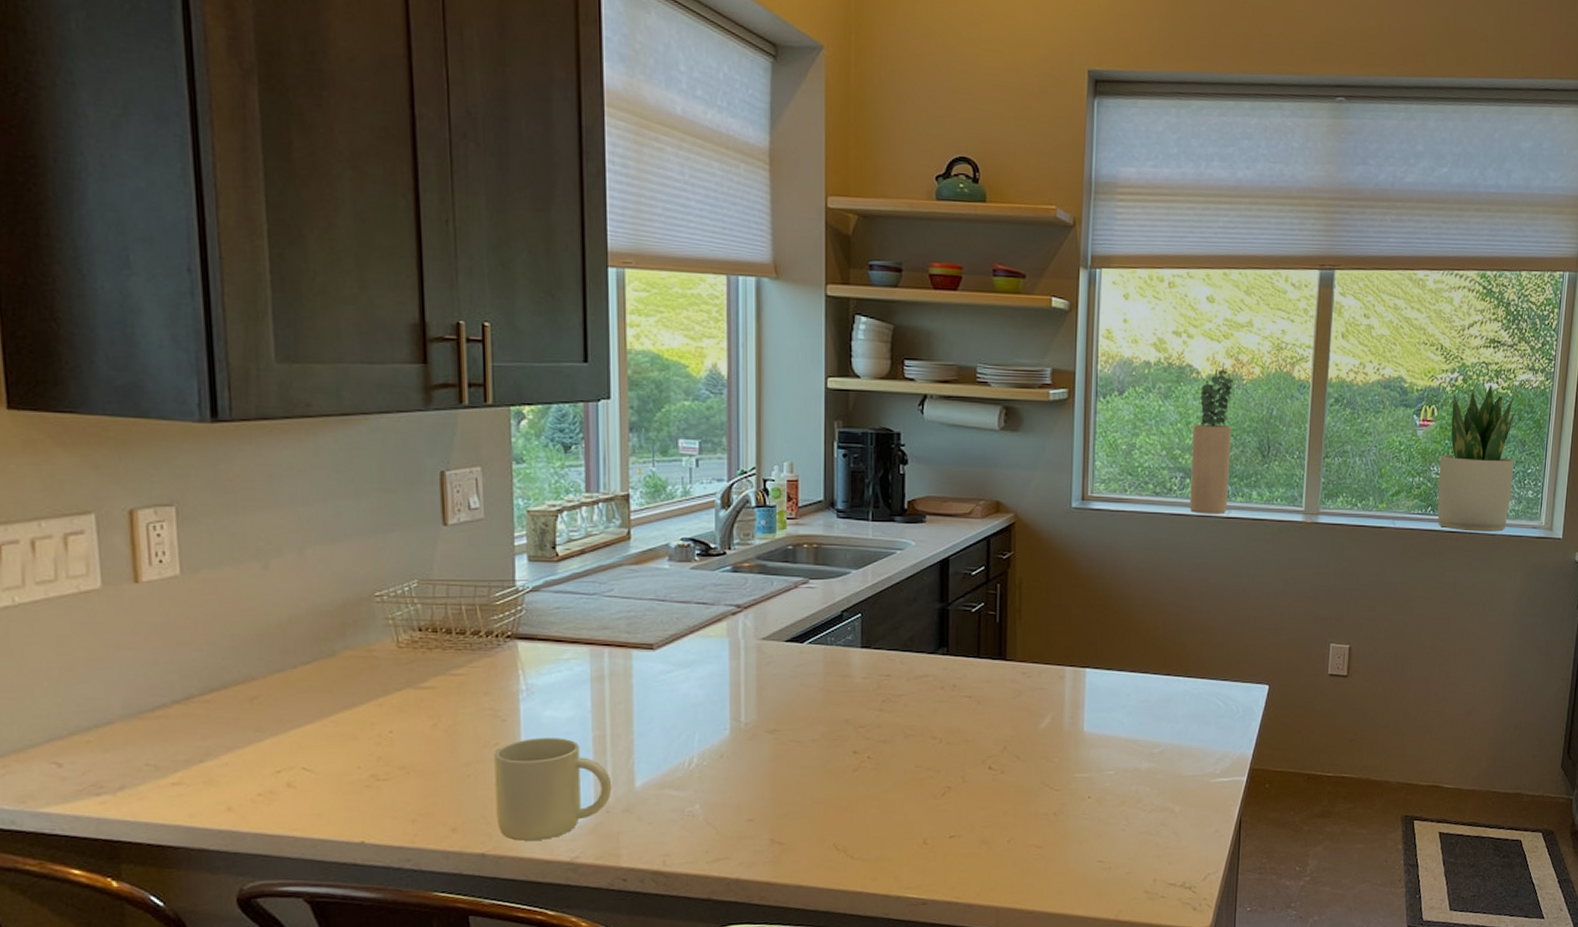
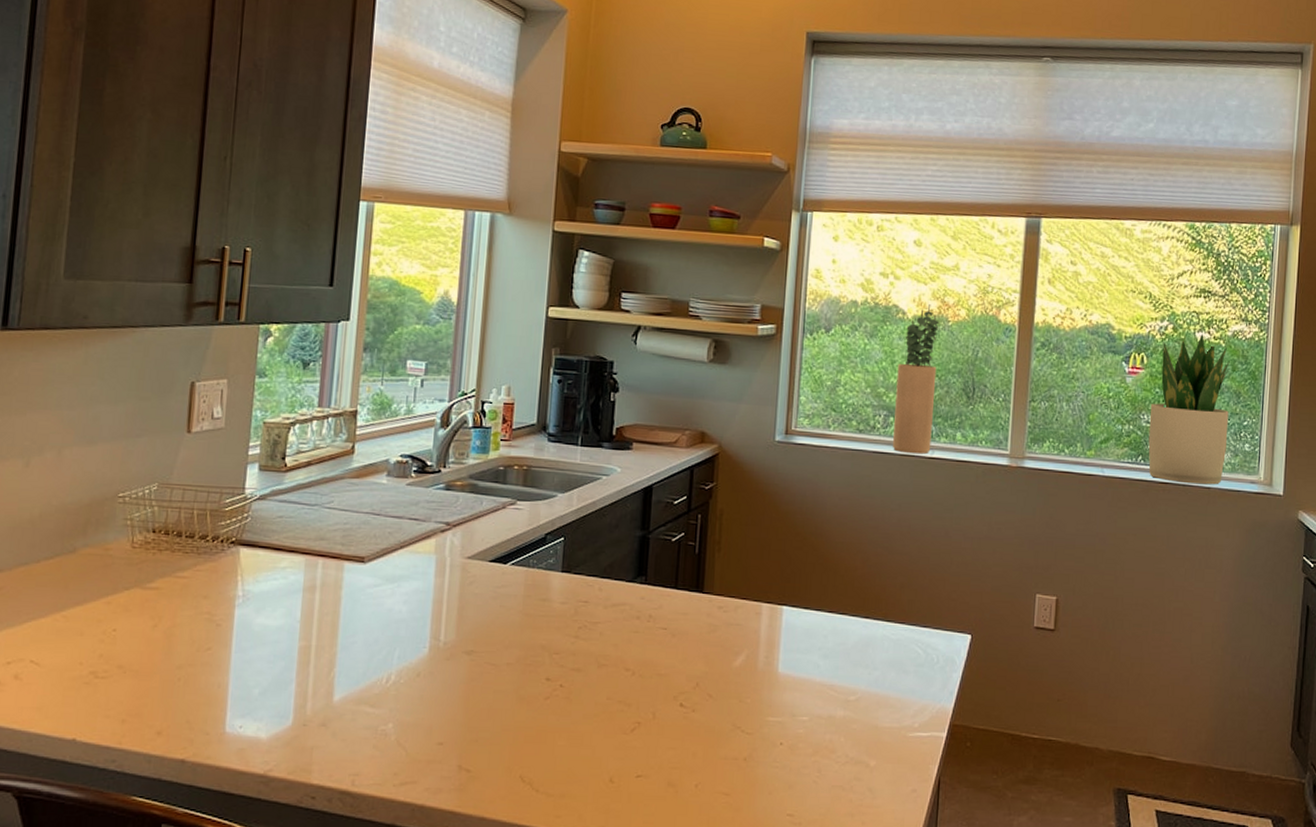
mug: present [494,738,612,841] -> none [199,645,312,750]

